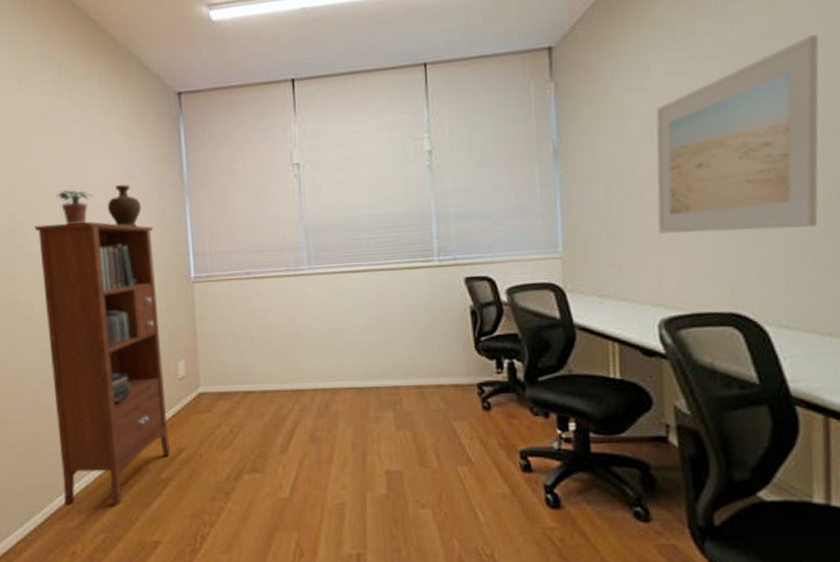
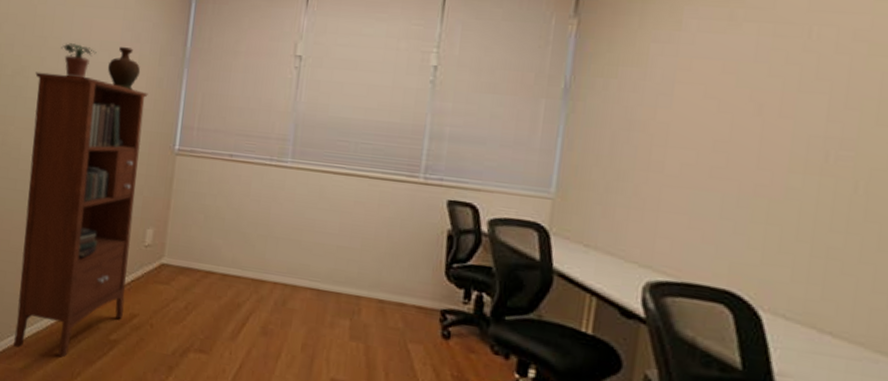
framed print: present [656,35,819,234] -> none [660,15,874,218]

